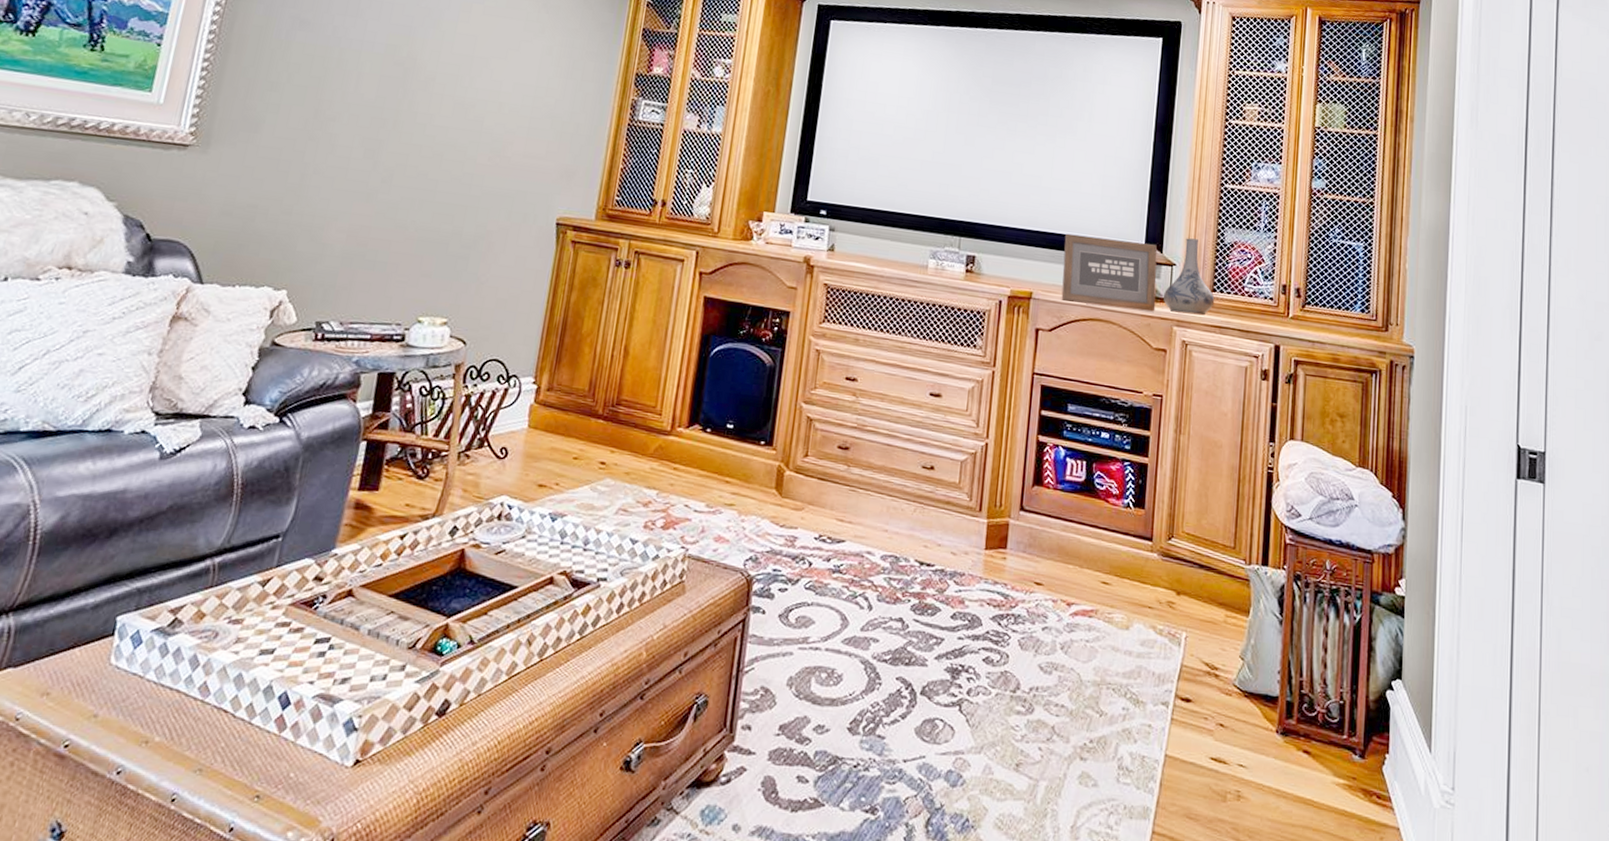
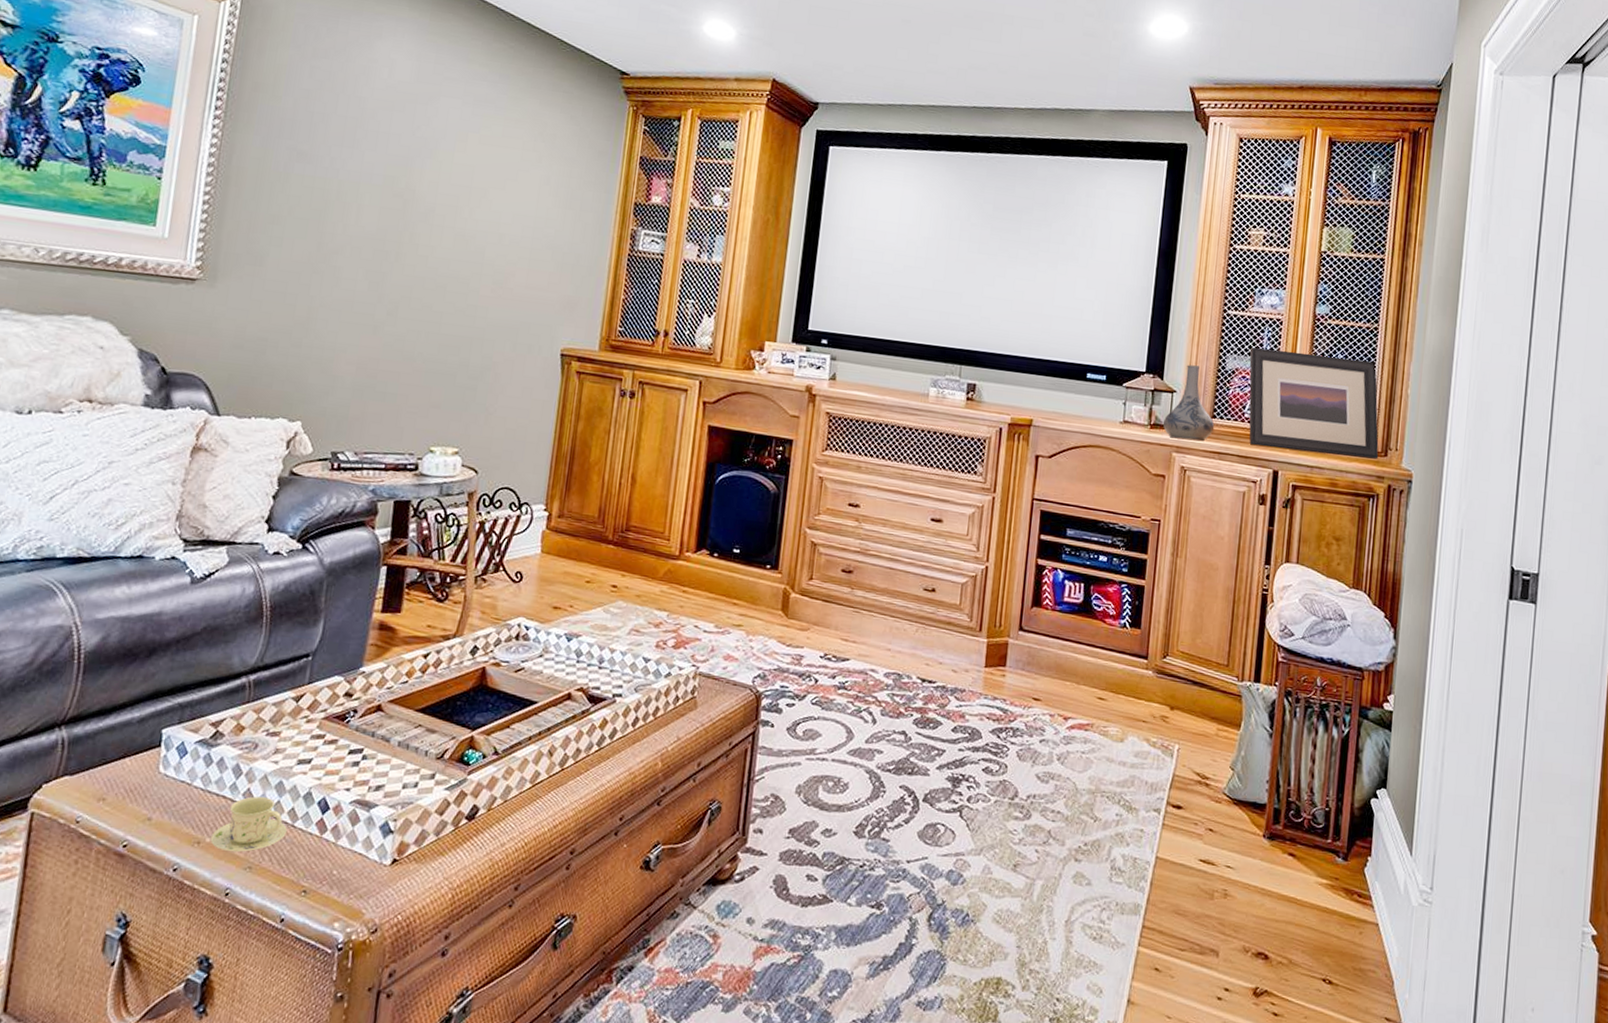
cup and saucer: none [159,690,244,753] -> present [210,796,287,853]
picture frame: present [1061,233,1157,312] -> none [1061,361,1158,438]
picture frame: none [1247,221,1380,335] -> present [1249,347,1379,460]

